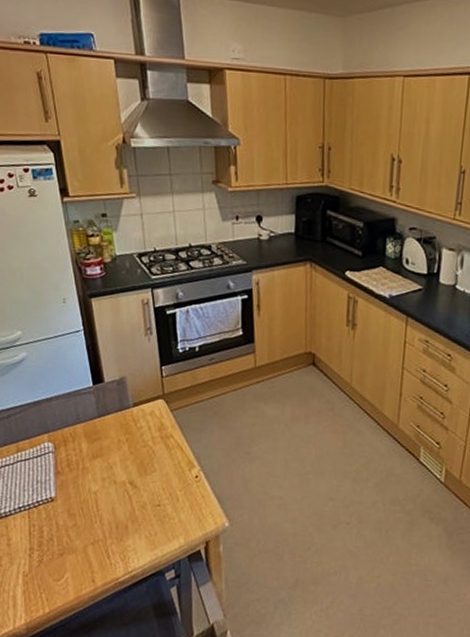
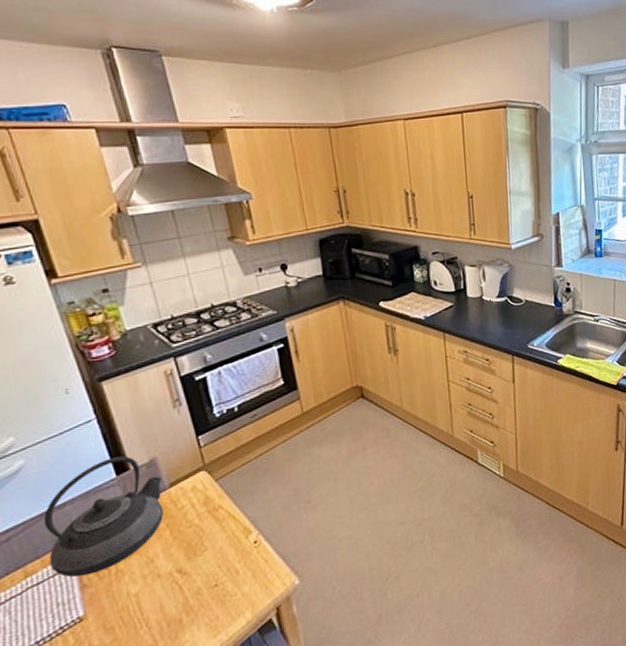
teapot: none [35,368,127,465] -> present [43,456,164,577]

